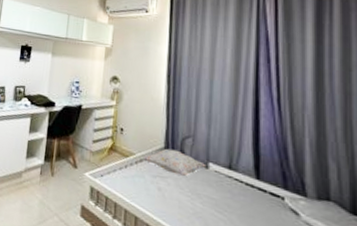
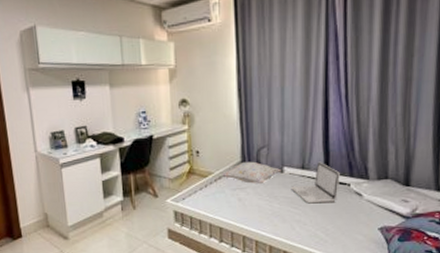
laptop: none [216,164,272,216] -> present [291,161,340,204]

